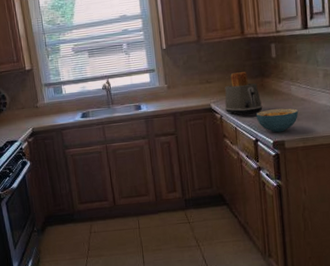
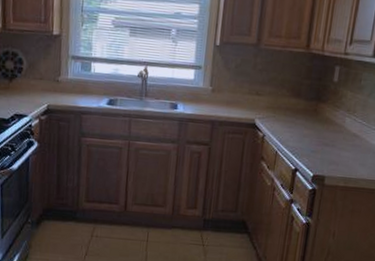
toaster: present [224,72,263,115] -> none [269,89,311,140]
cereal bowl: present [255,108,299,133] -> none [301,138,348,166]

